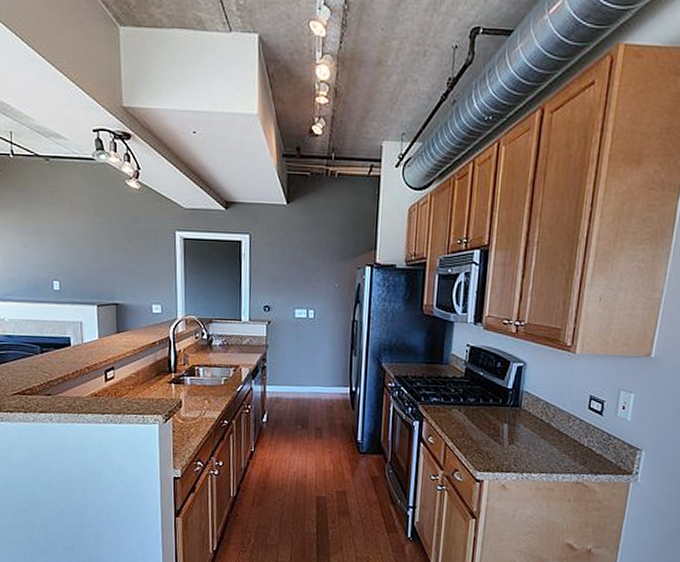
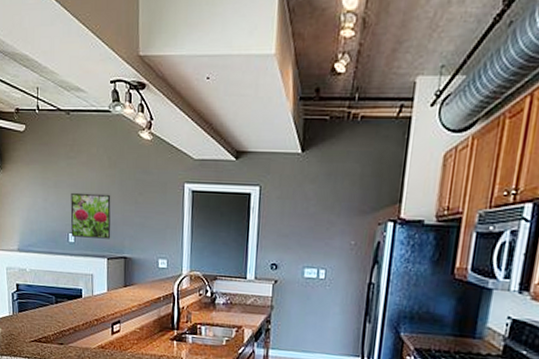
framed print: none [54,239,100,286] -> present [70,192,111,239]

